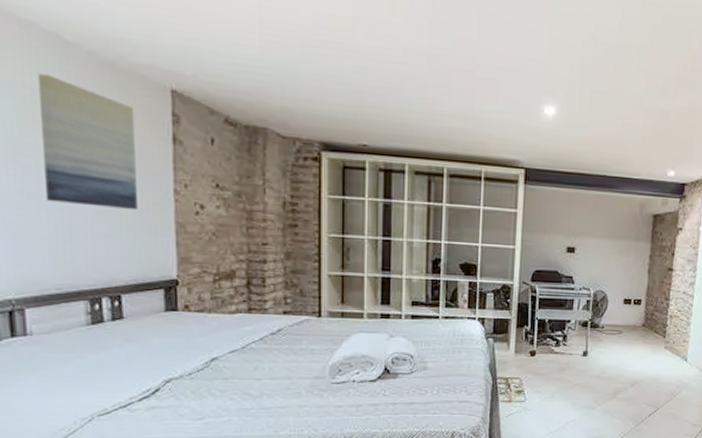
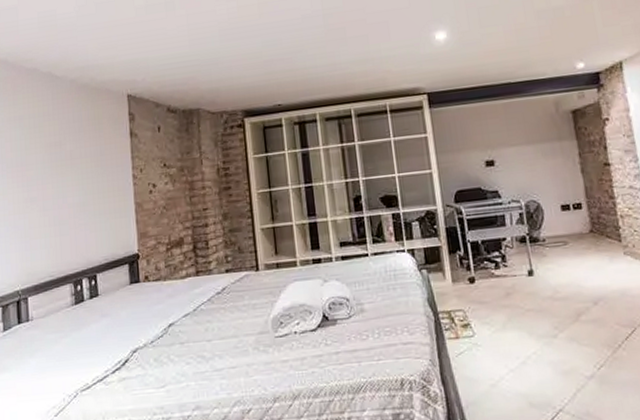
wall art: present [38,73,137,209] -> none [39,104,107,204]

